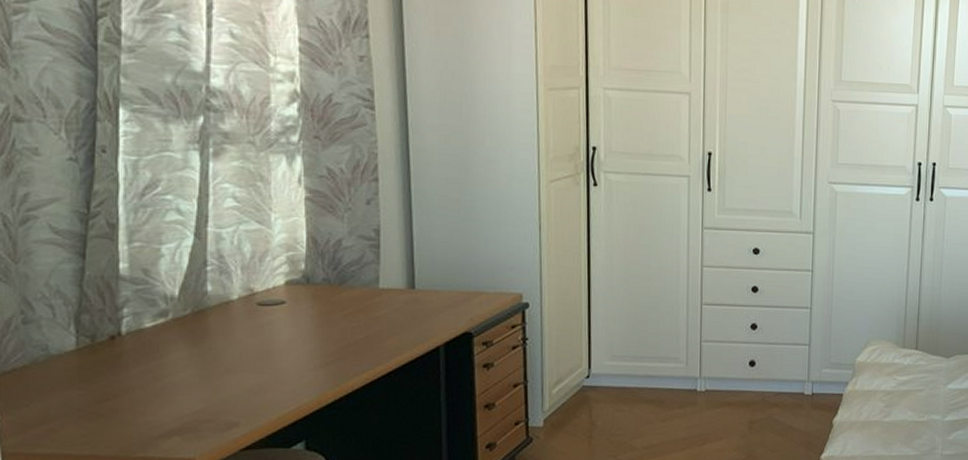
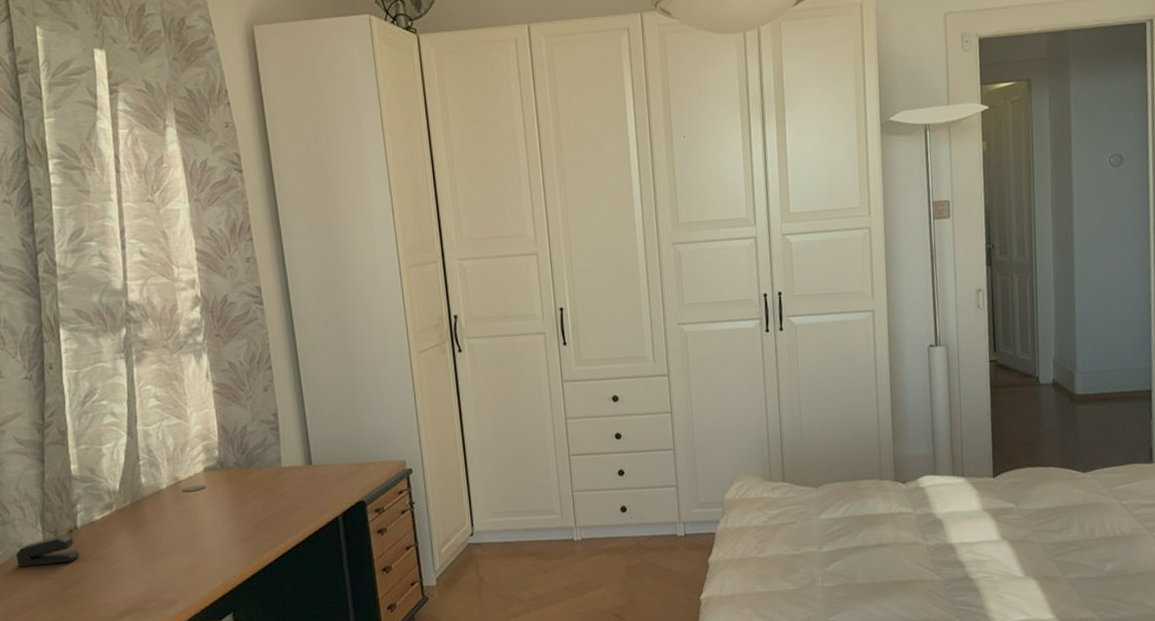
stapler: none [38,340,122,374] -> present [15,534,80,568]

